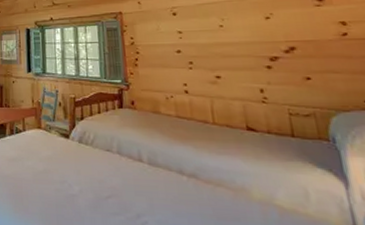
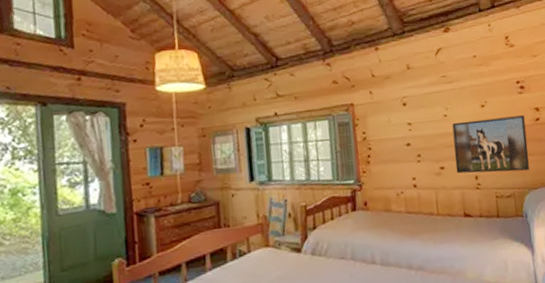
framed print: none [229,29,336,90] -> present [452,115,530,174]

